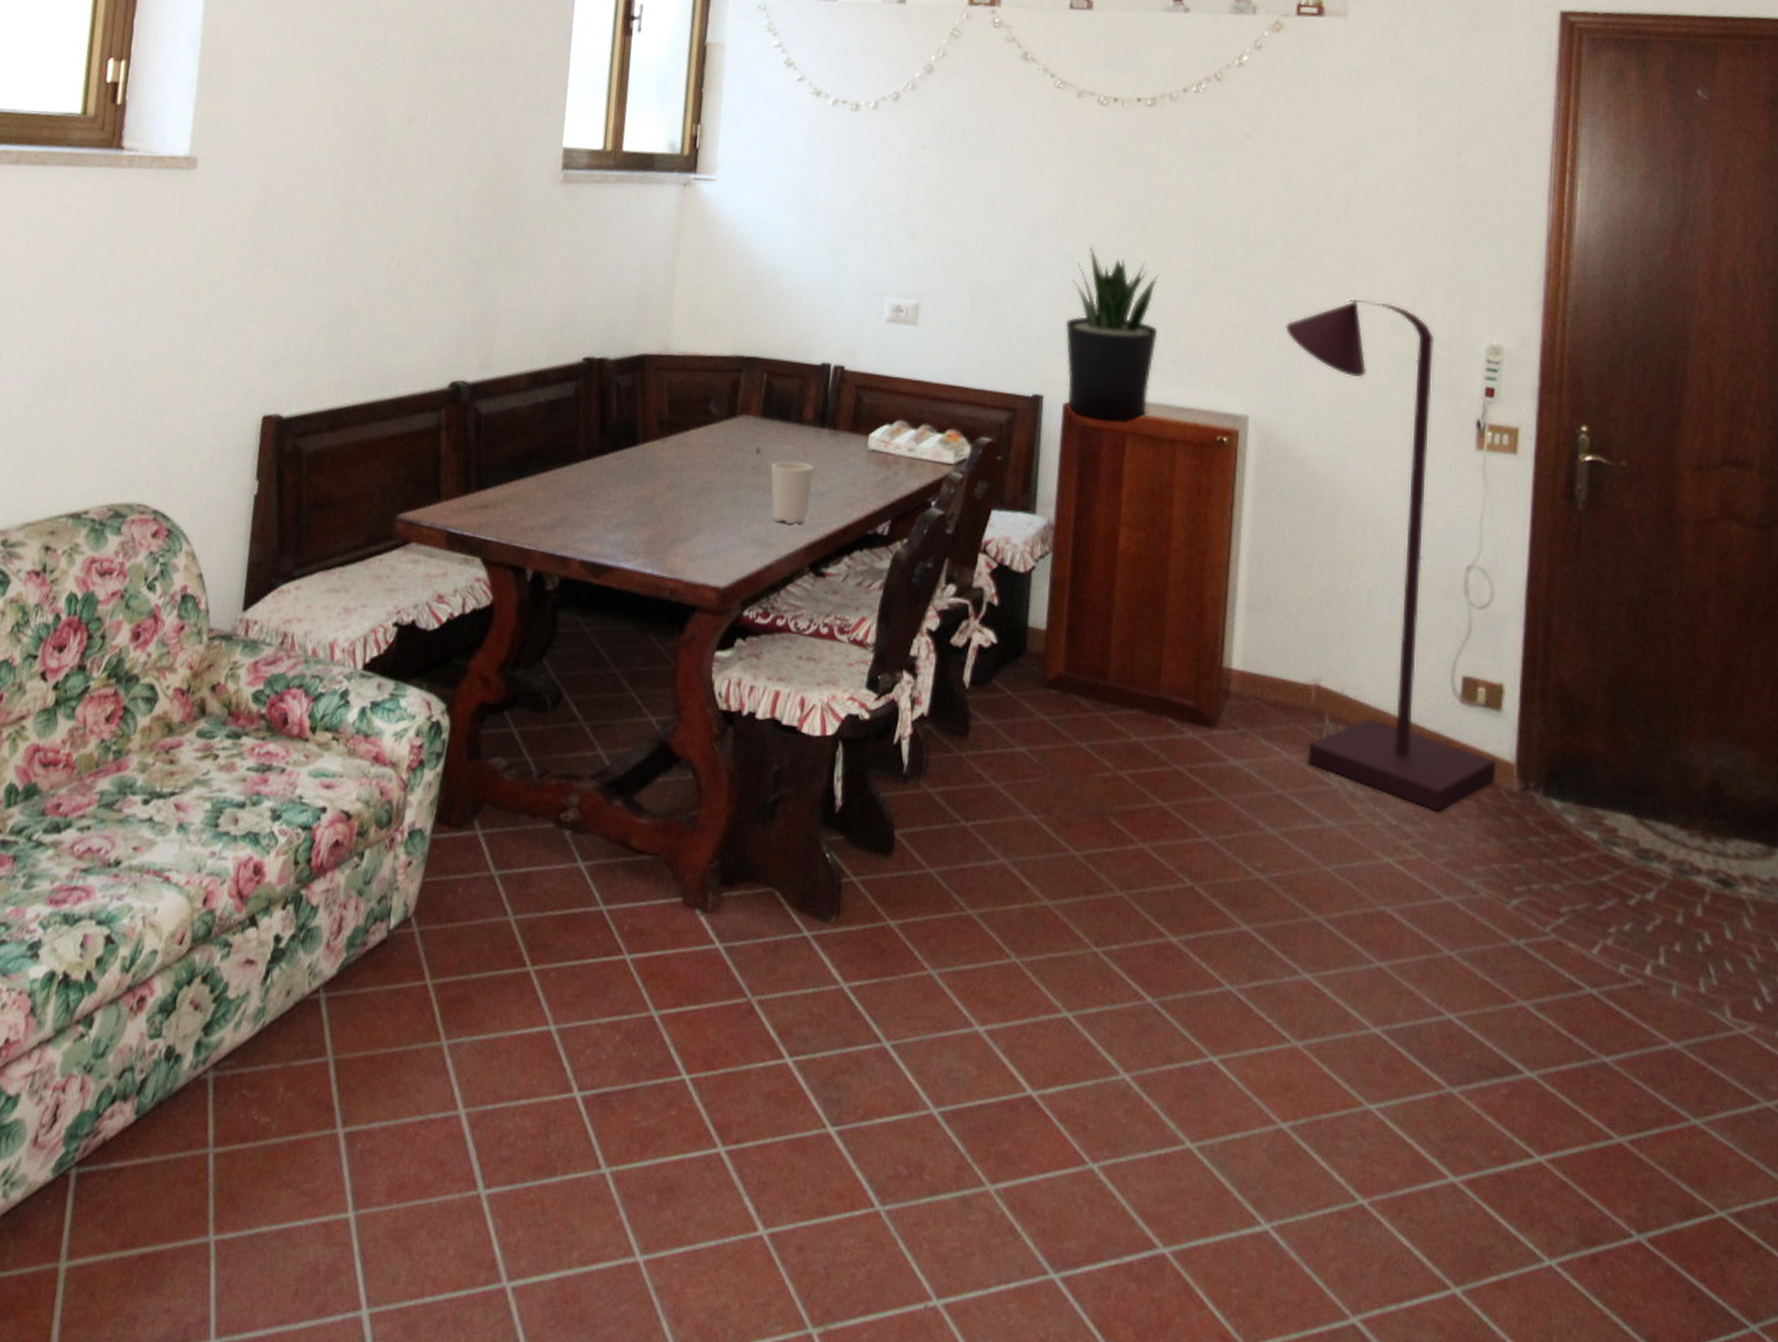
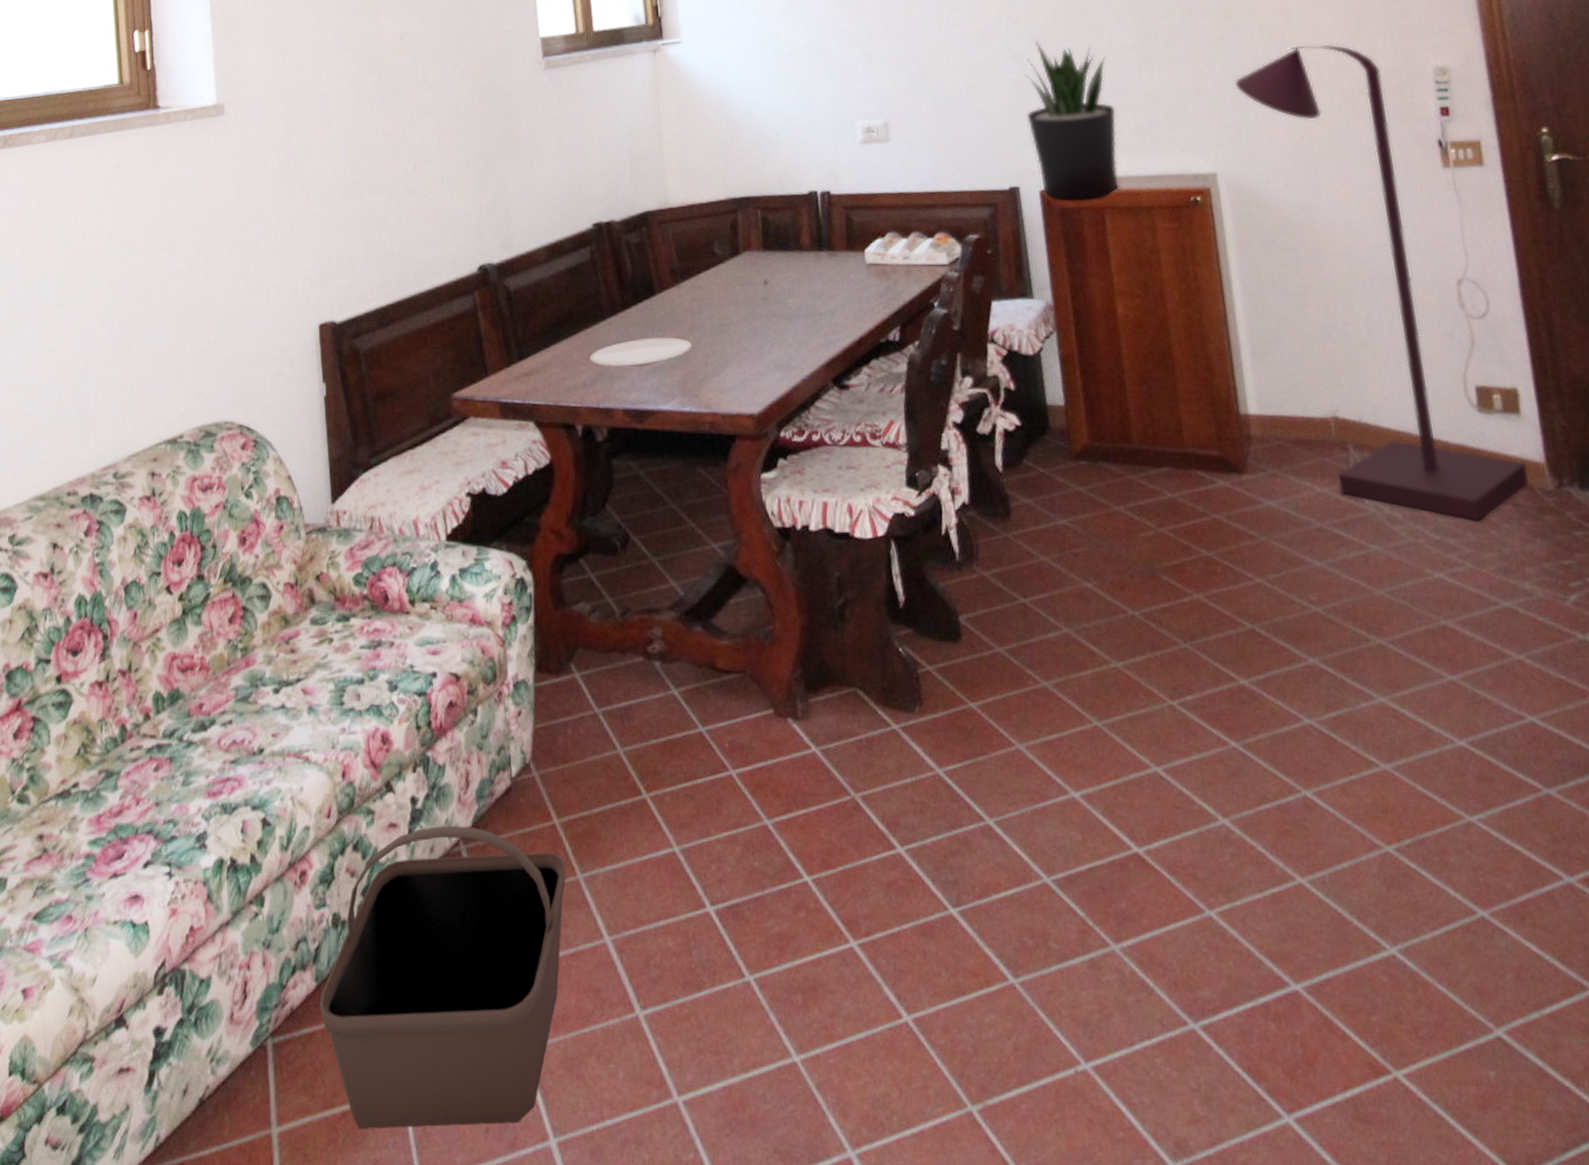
basket: none [135,969,431,1288] -> present [319,825,566,1128]
plate: none [554,488,667,519] -> present [590,337,692,368]
cup: present [770,461,814,524] -> none [779,285,822,345]

